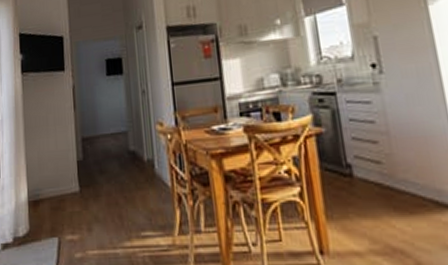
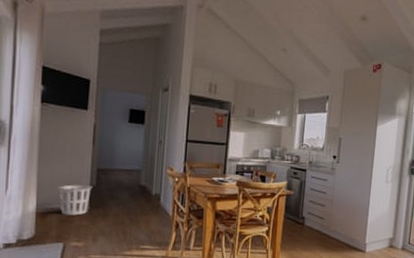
waste basket: none [46,161,80,201] -> present [58,184,93,216]

